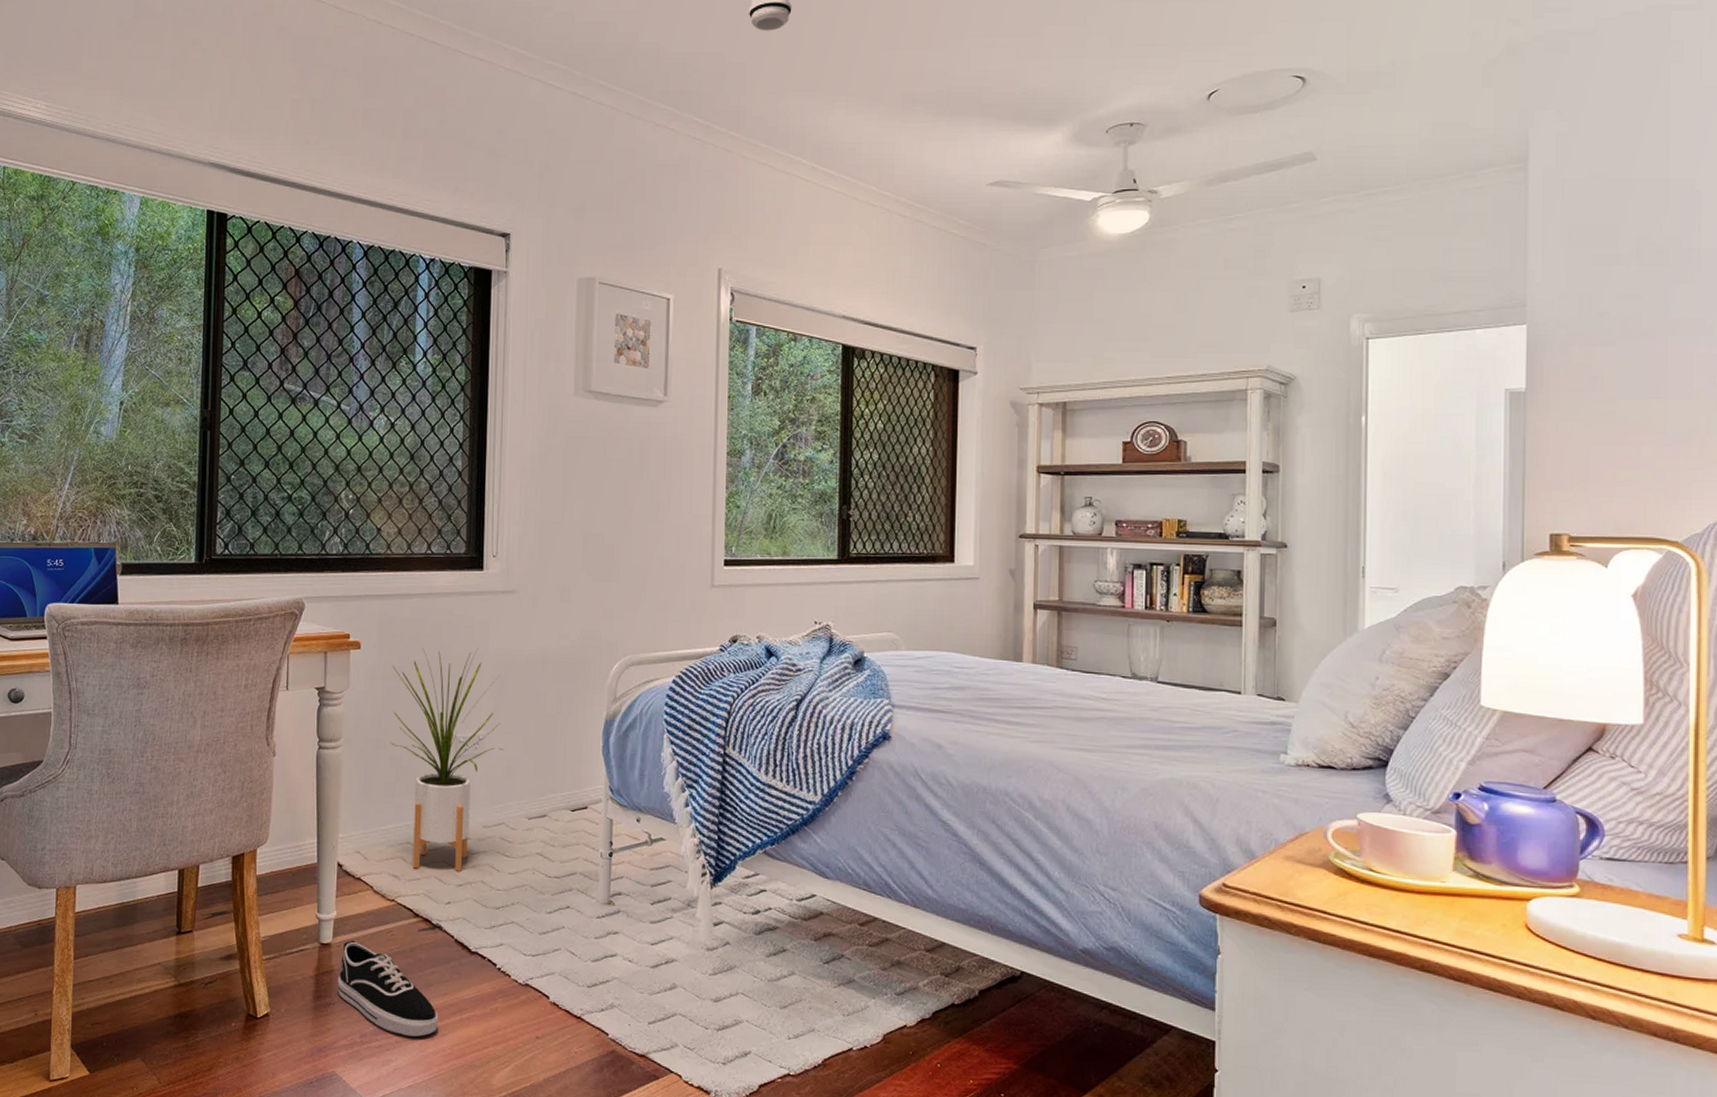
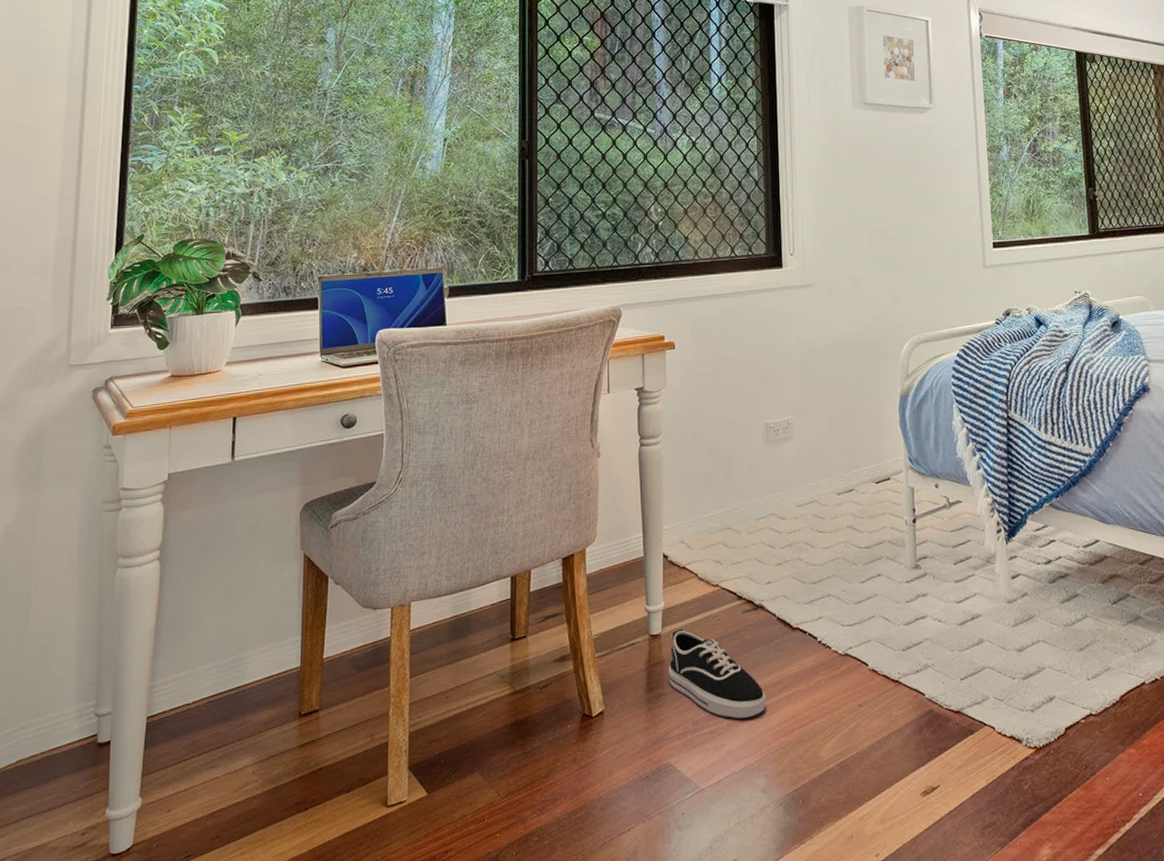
house plant: present [390,648,505,871] -> none [705,340,812,553]

